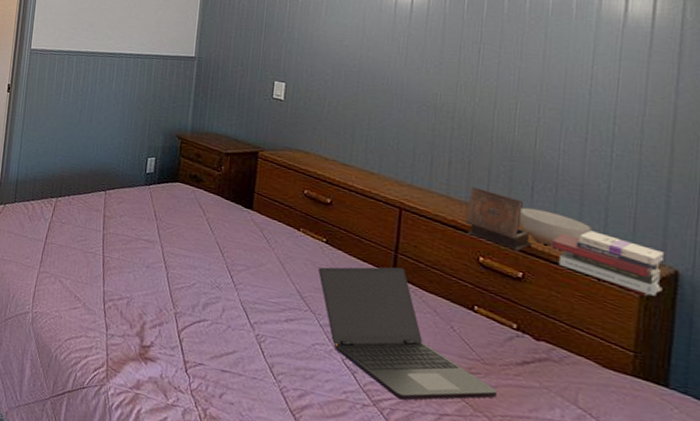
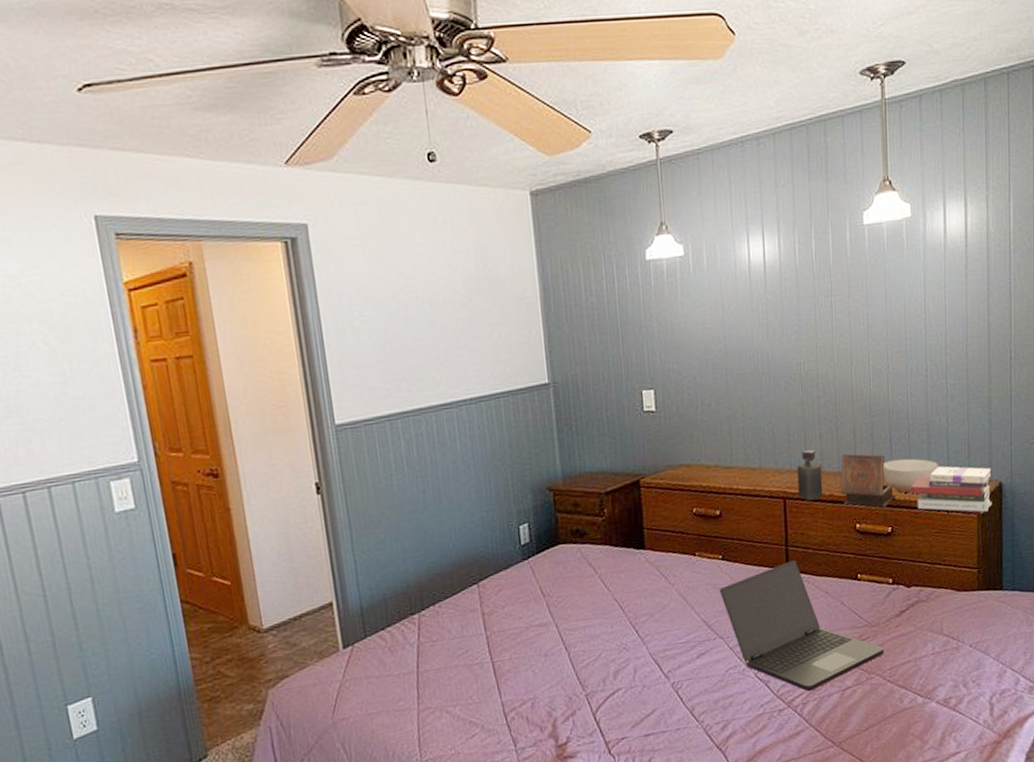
perfume bottle: none [416,171,447,221] -> present [797,449,823,501]

